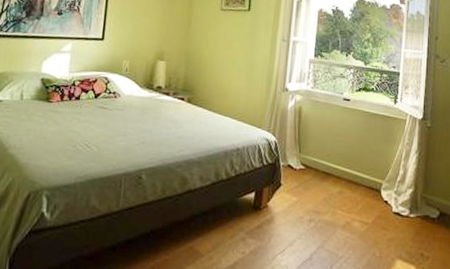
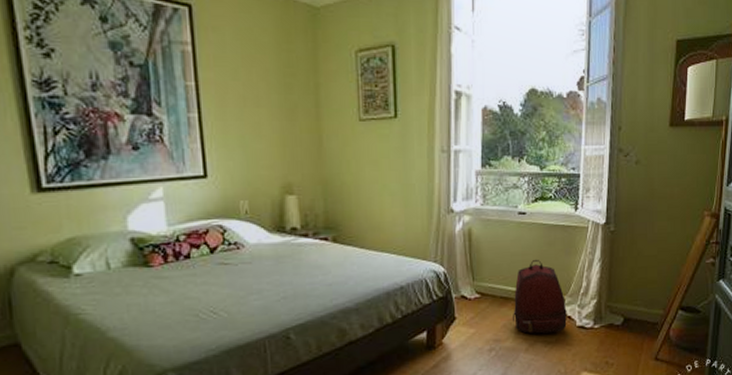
backpack: none [333,142,384,215] -> present [513,259,567,334]

